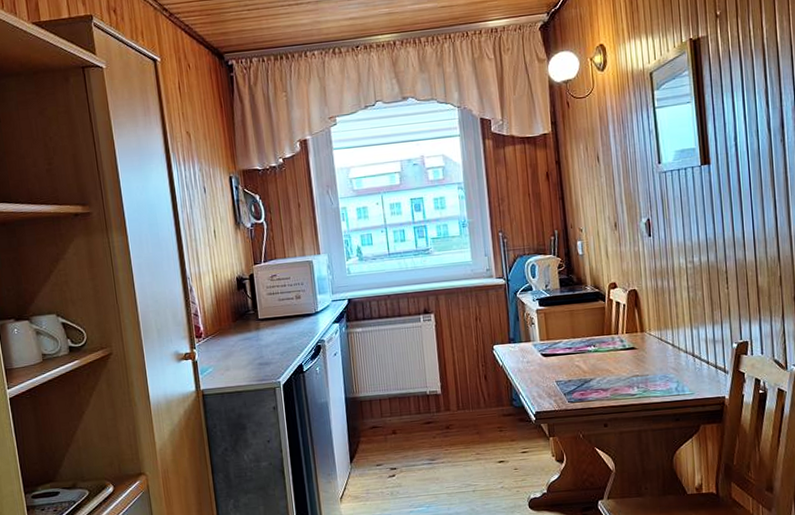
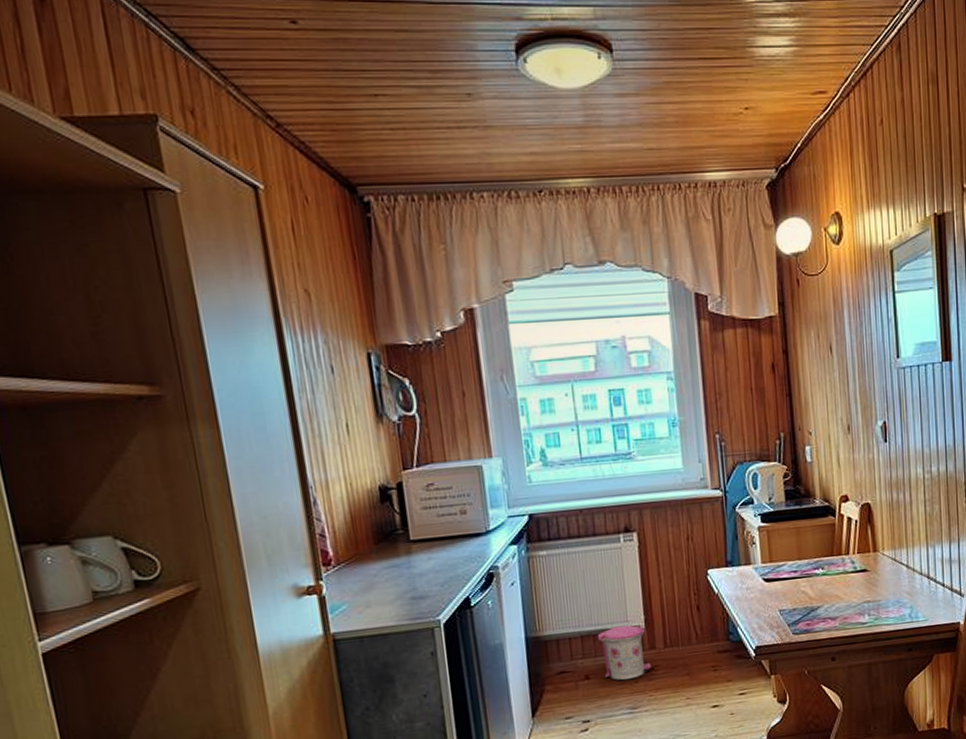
trash can: none [402,390,447,436] -> present [597,625,651,681]

